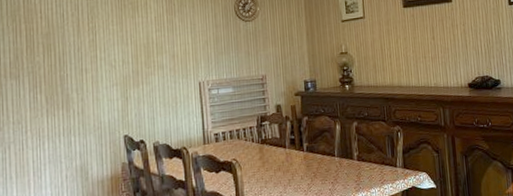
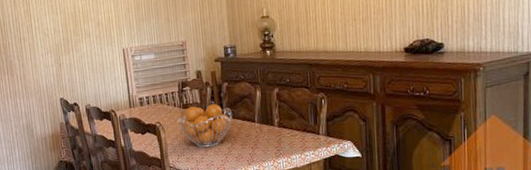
fruit basket: none [255,138,313,185] -> present [177,104,233,148]

